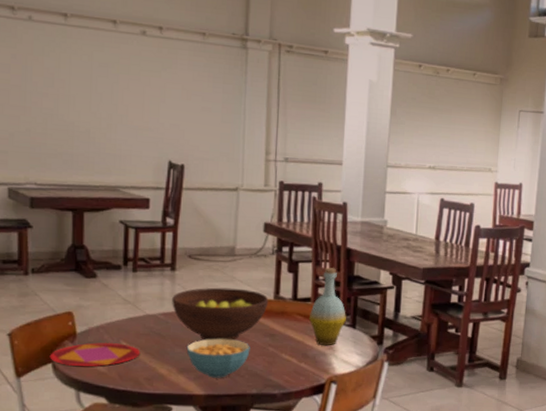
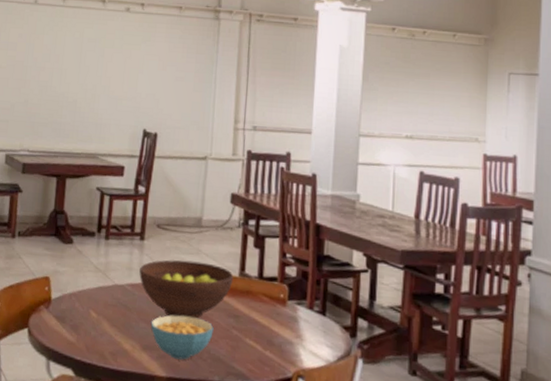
plate: present [49,342,141,367] -> none [26,310,108,336]
bottle: present [308,267,346,345] -> none [274,244,315,334]

